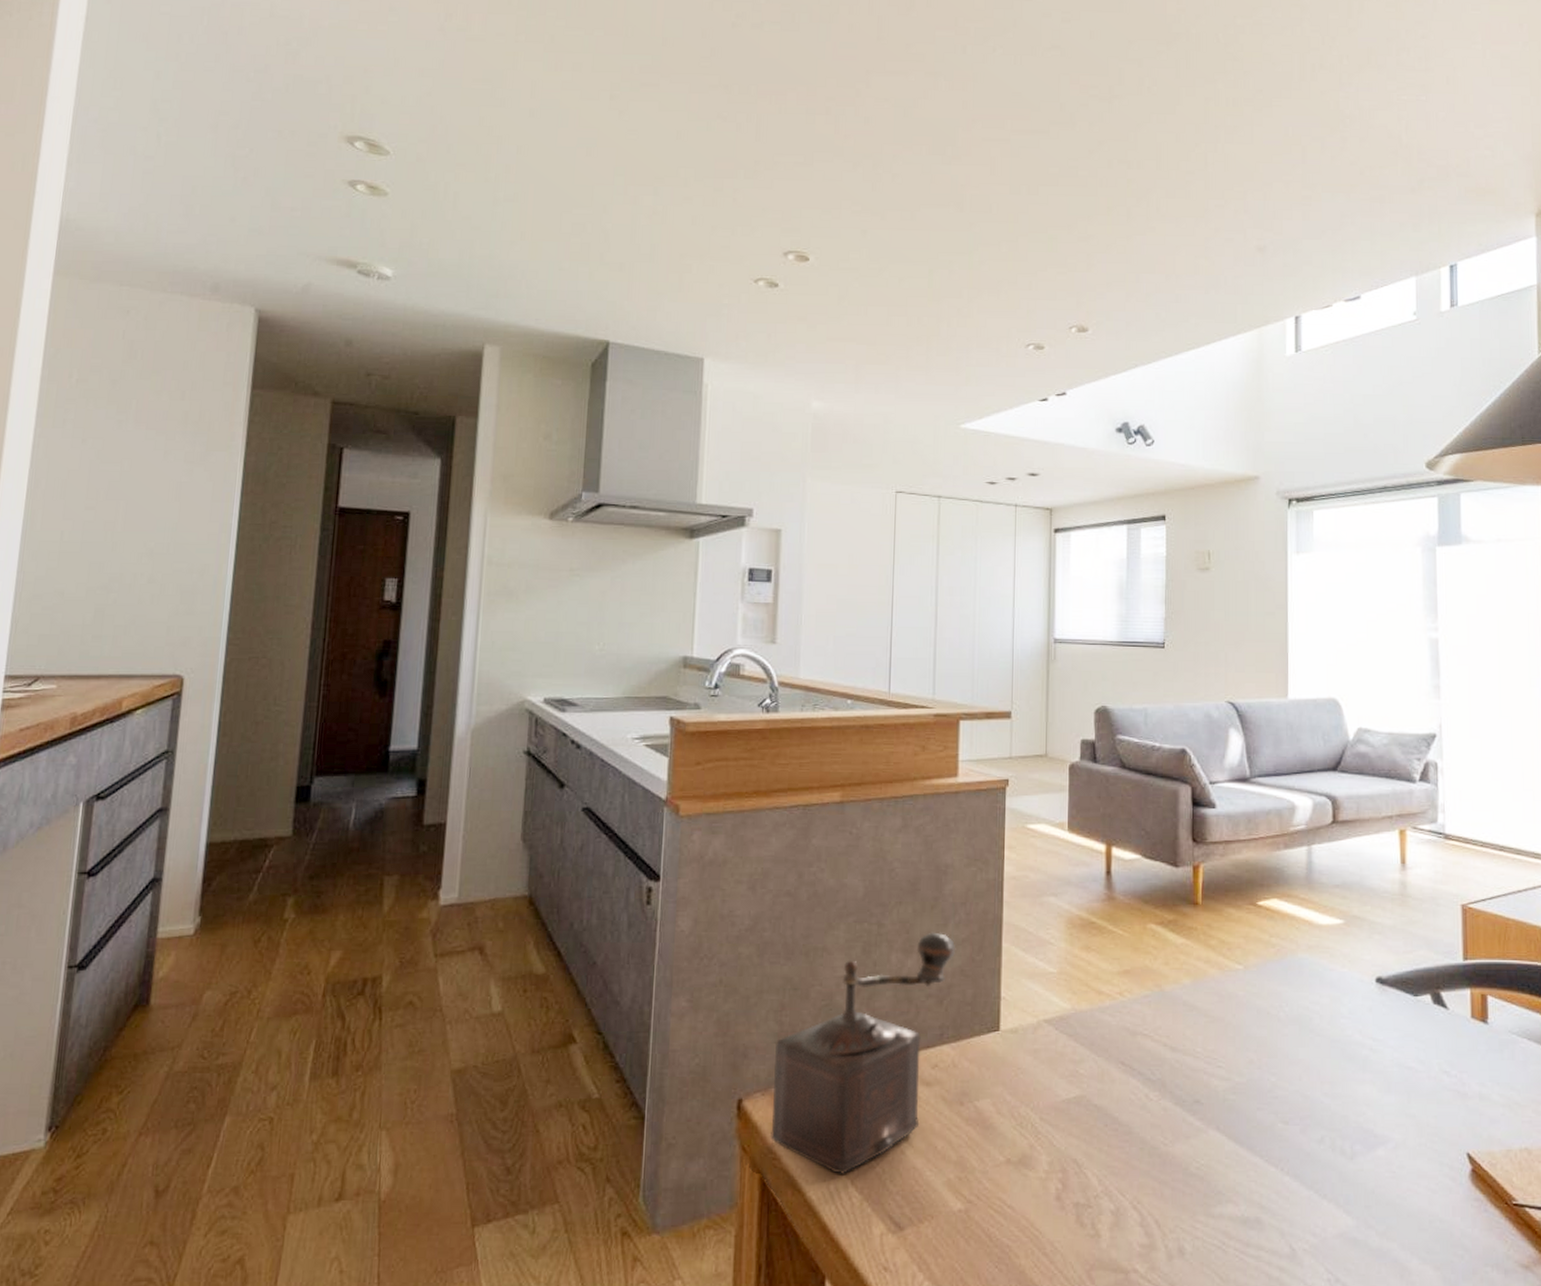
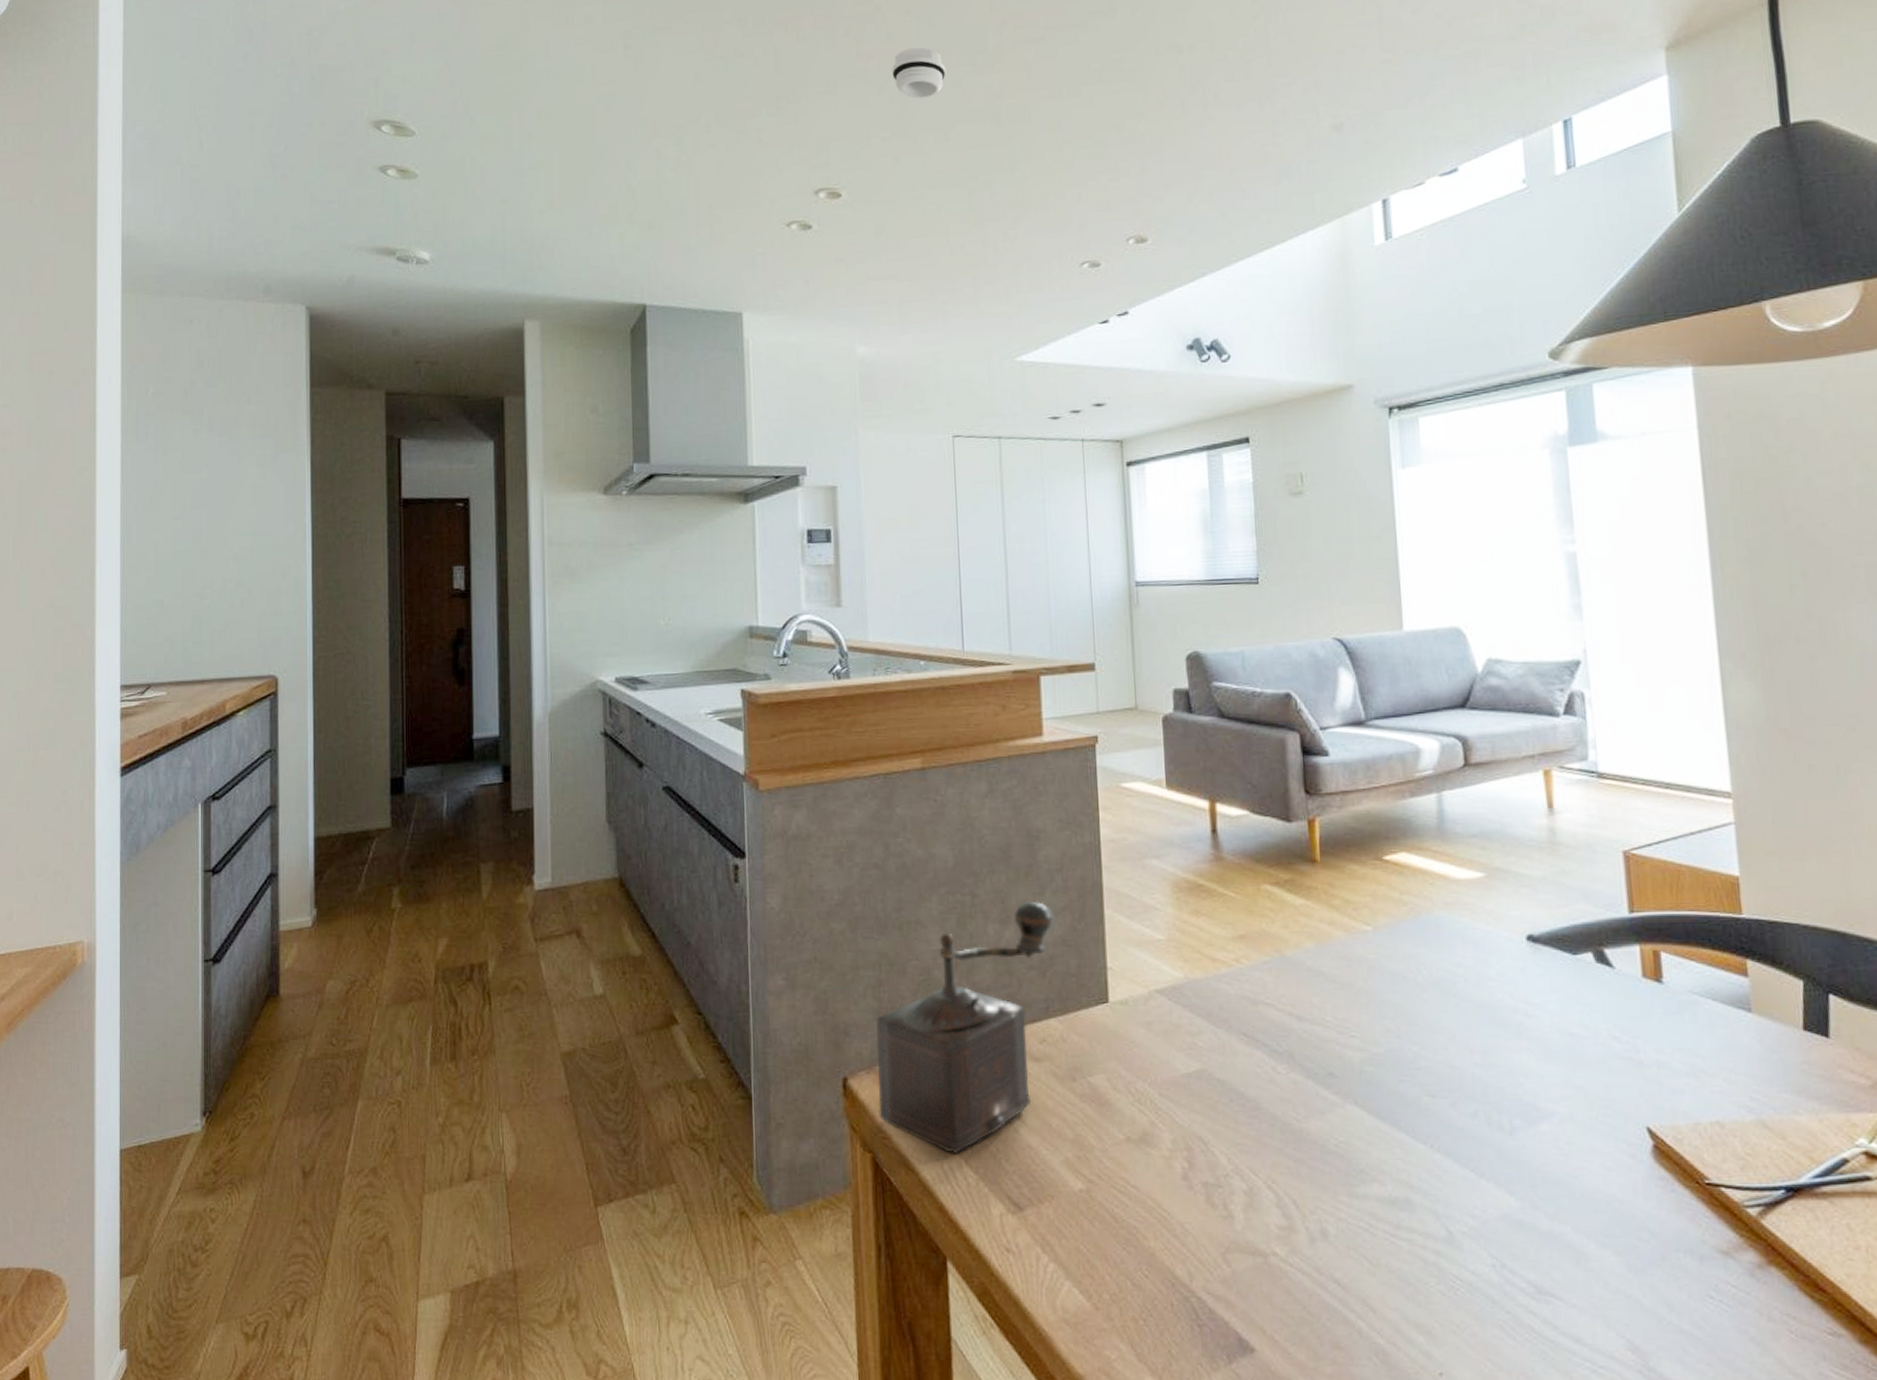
smoke detector: none [867,133,917,179] -> present [892,47,946,99]

